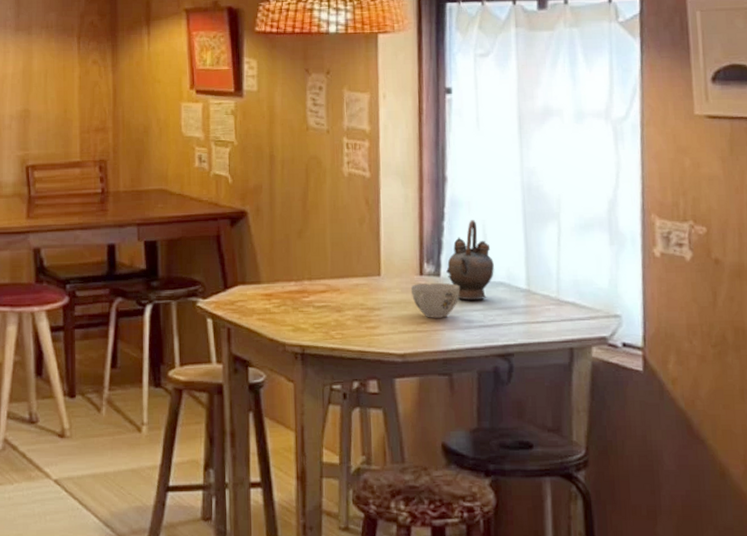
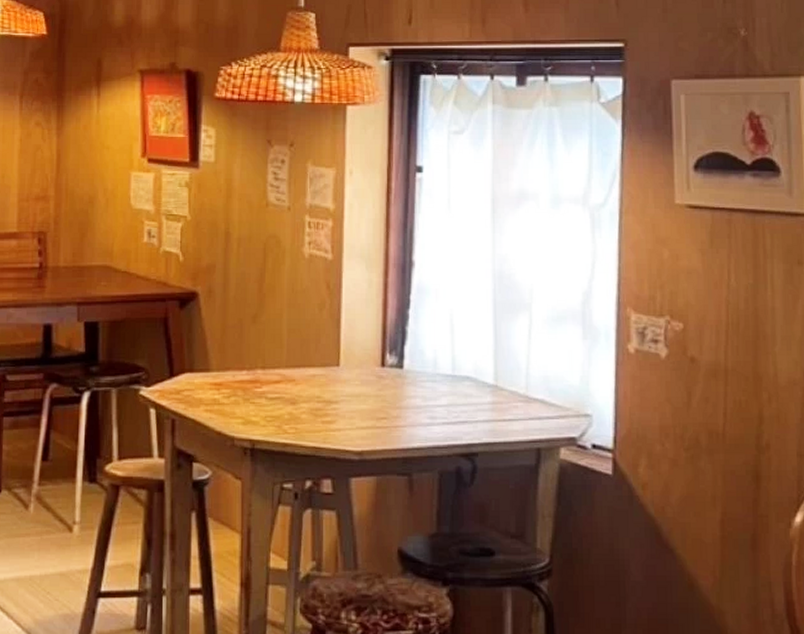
teacup: present [410,283,460,318] -> none [371,376,424,413]
teapot: present [446,220,494,301] -> none [410,309,460,395]

